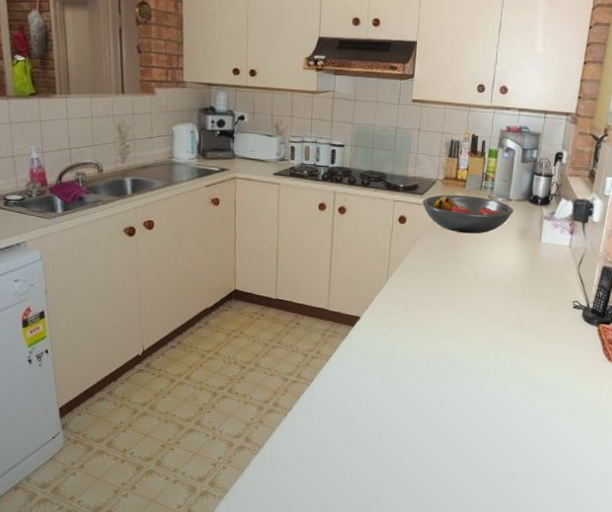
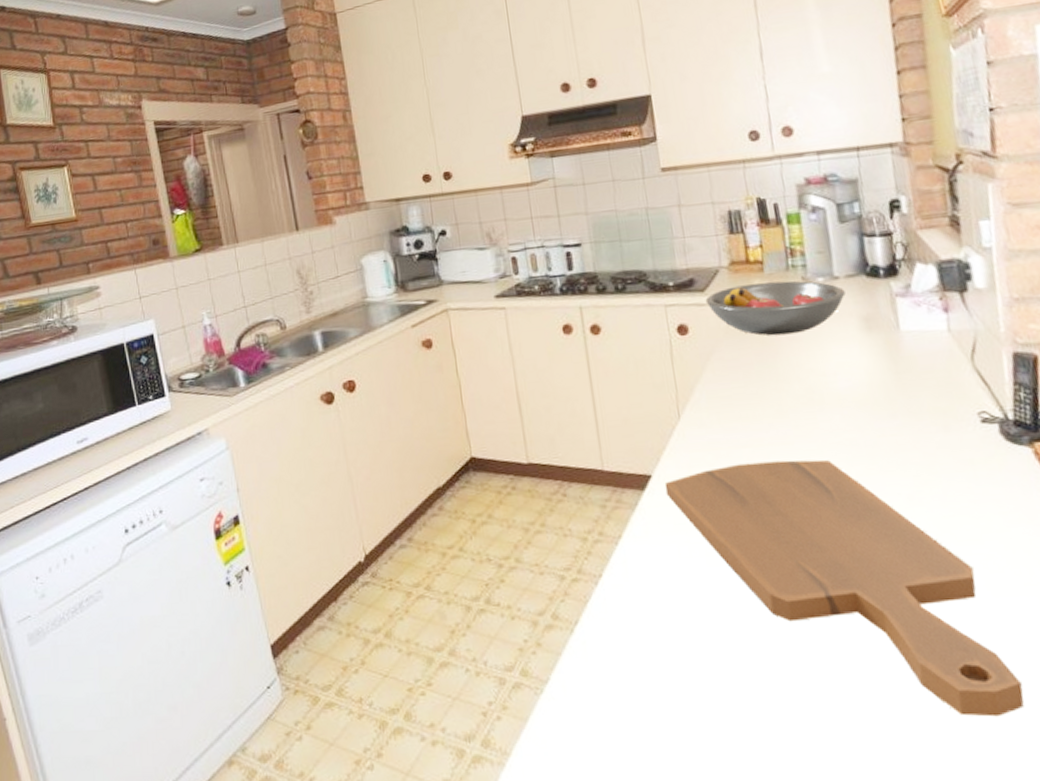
cutting board: none [367,316,554,484] -> present [664,459,1024,717]

